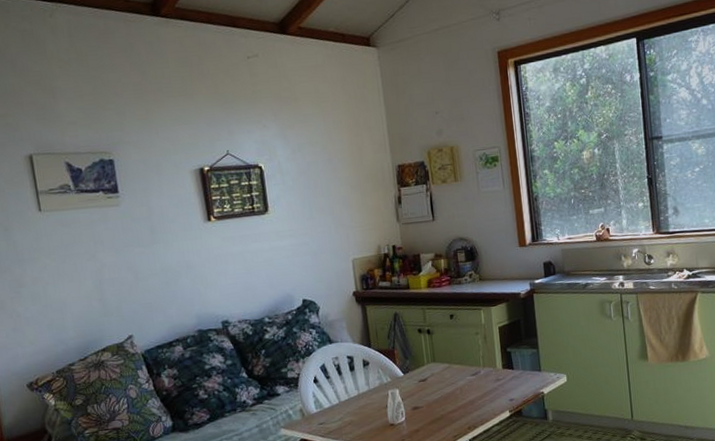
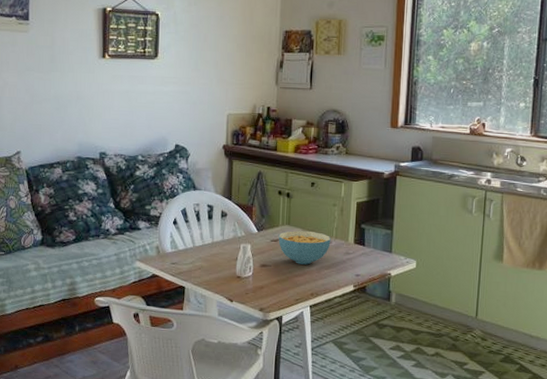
cereal bowl: none [425,364,480,400] -> present [278,231,331,265]

